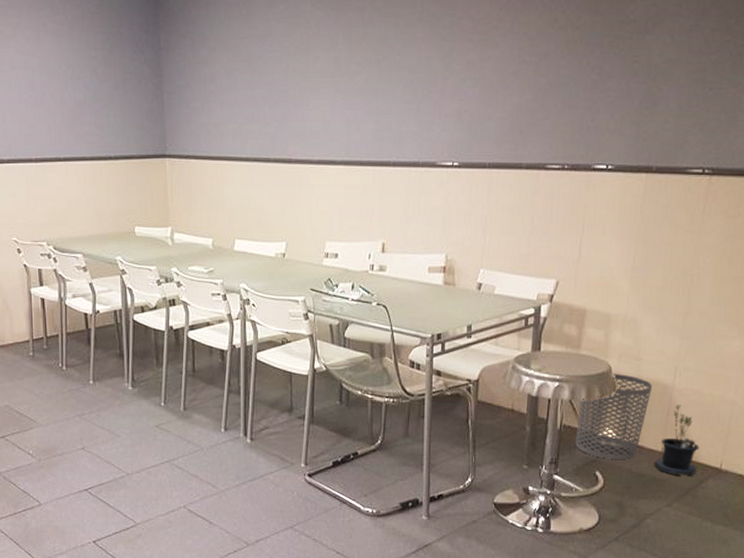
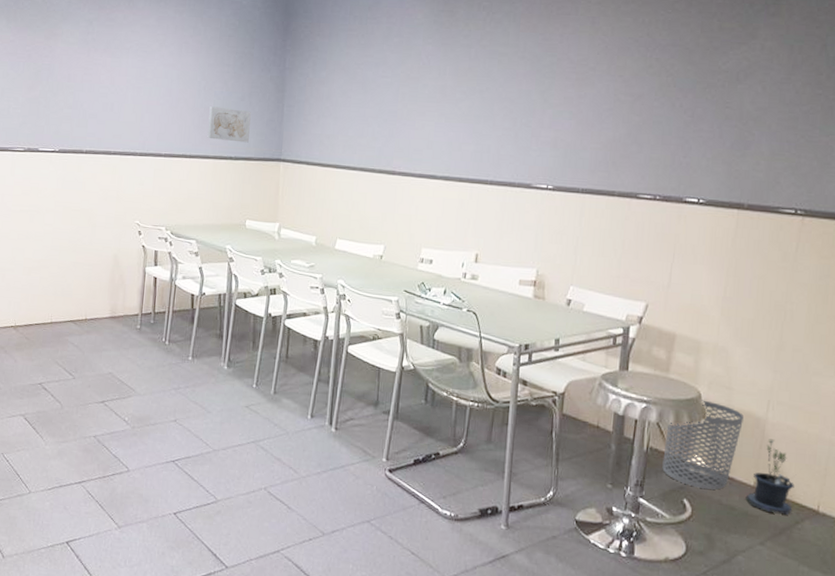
wall art: none [80,99,128,139] -> present [207,106,251,143]

